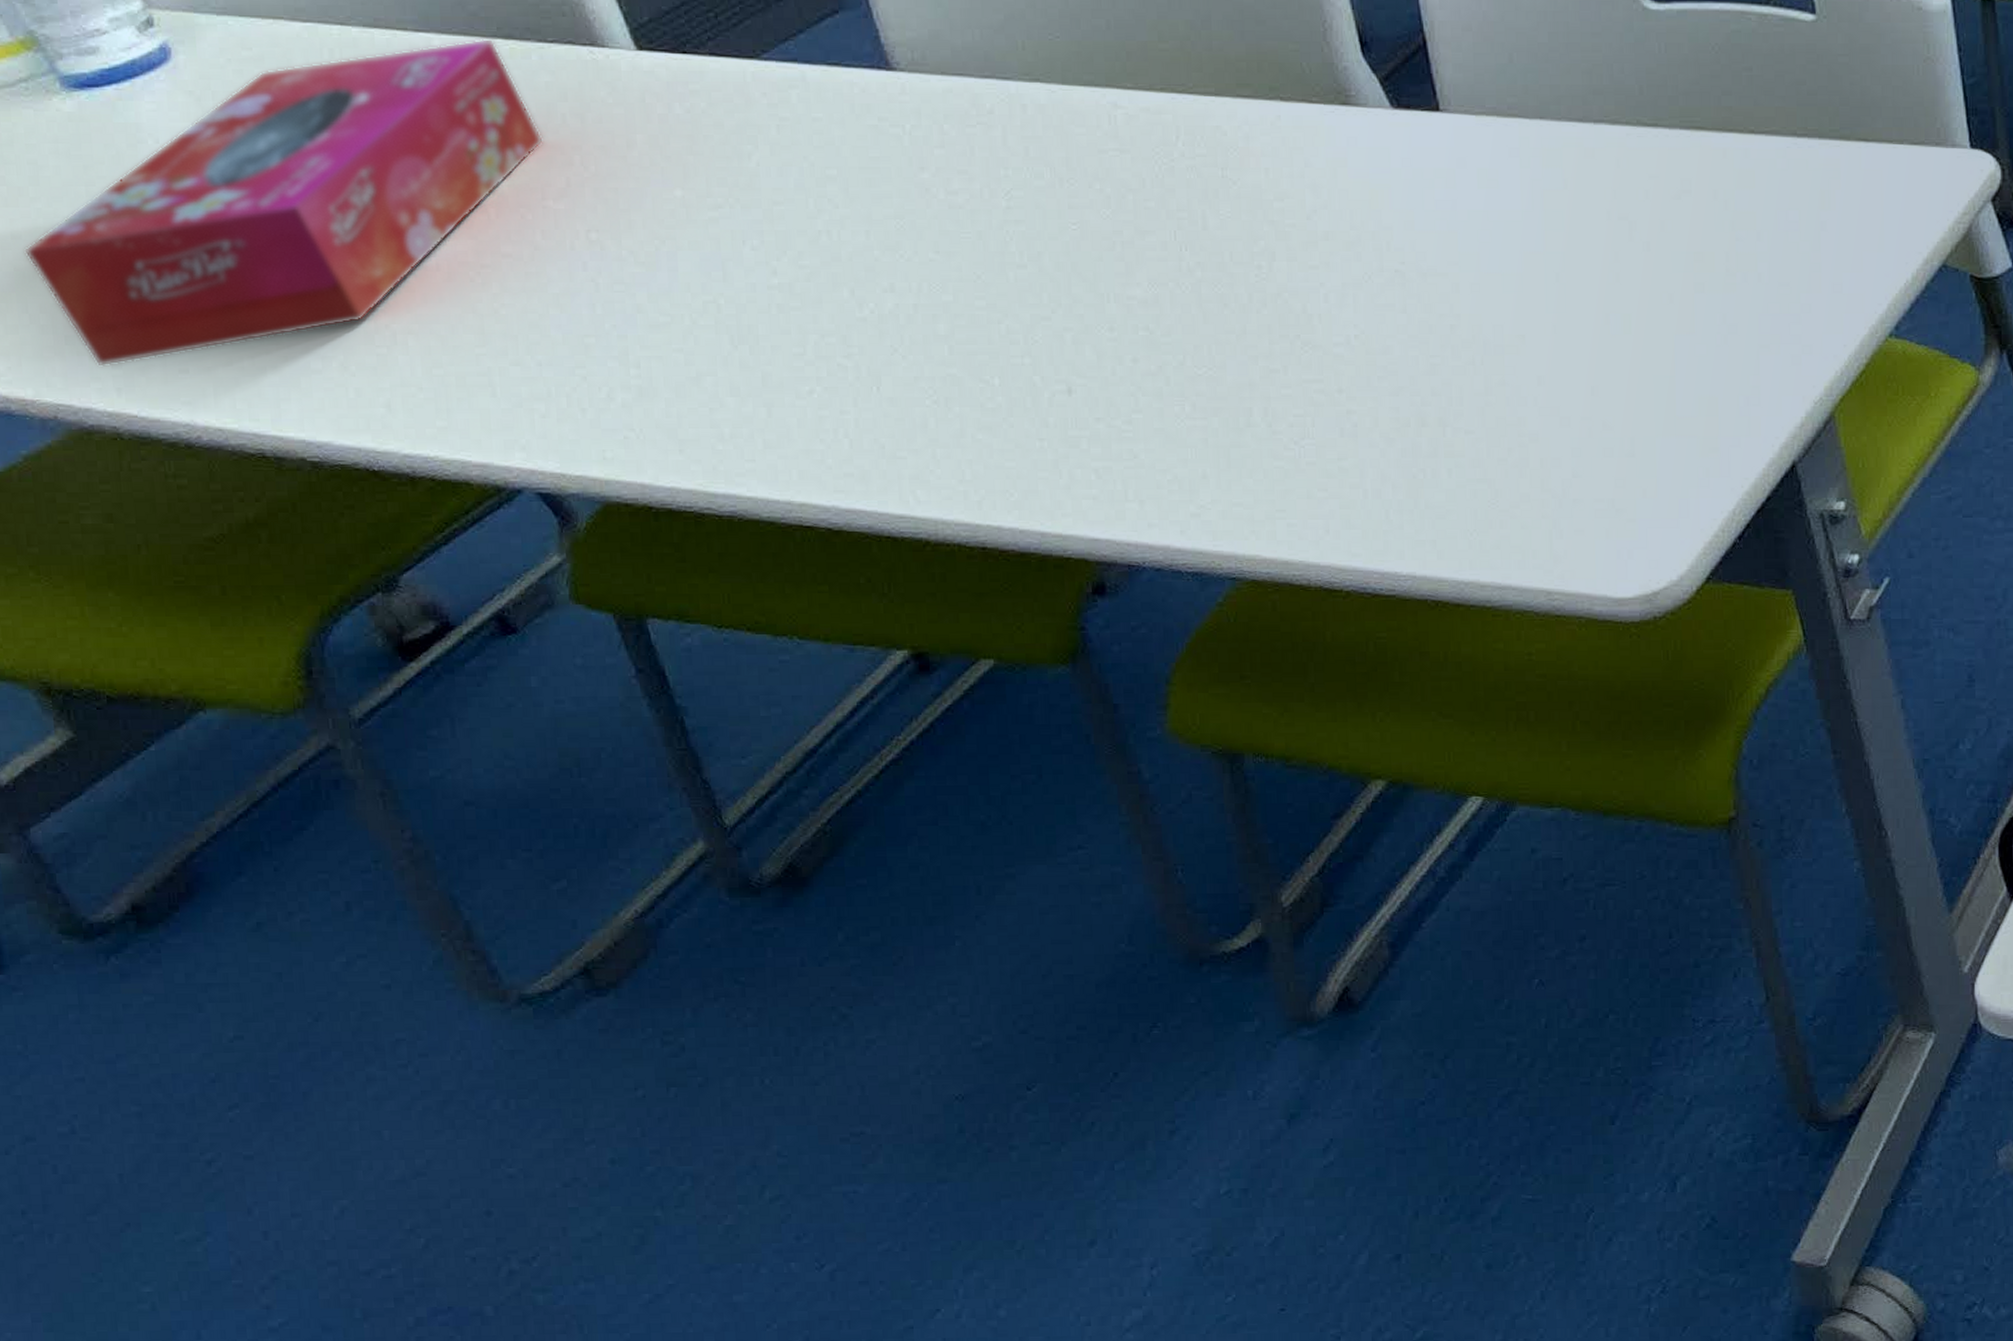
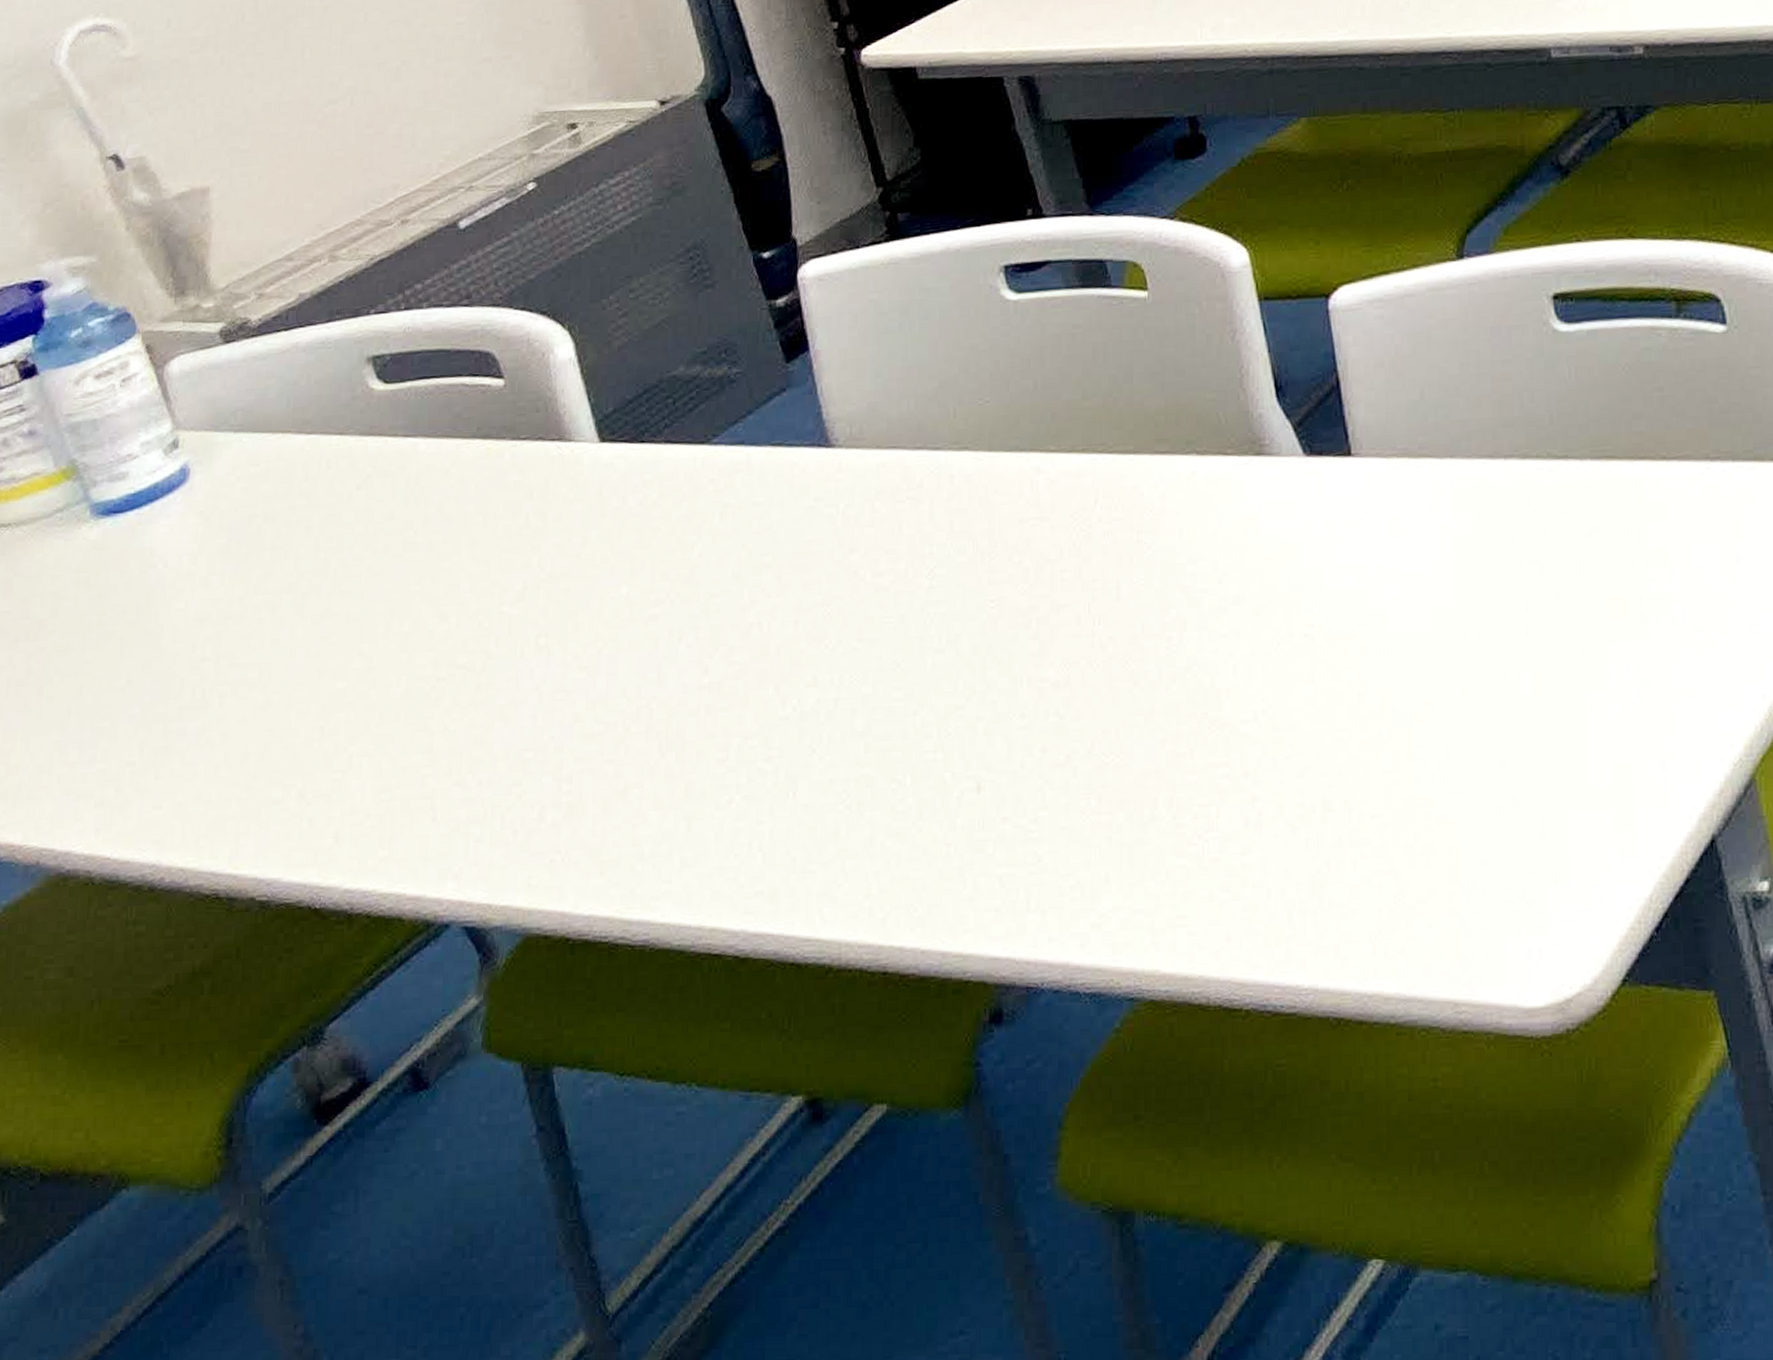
tissue box: present [24,38,545,367] -> none [35,439,508,806]

